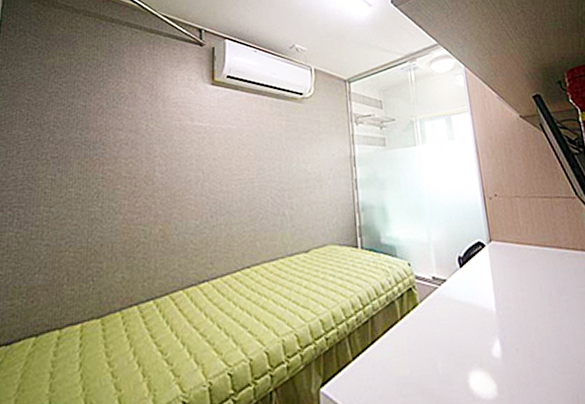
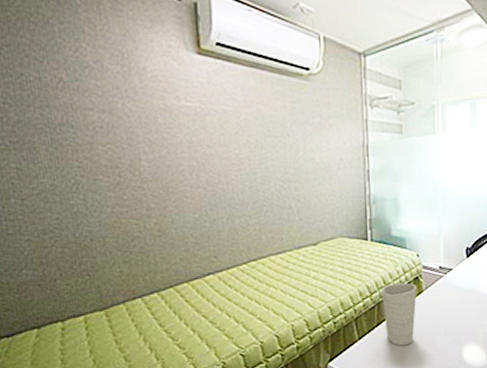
cup: none [374,294,412,370] -> present [381,283,417,346]

